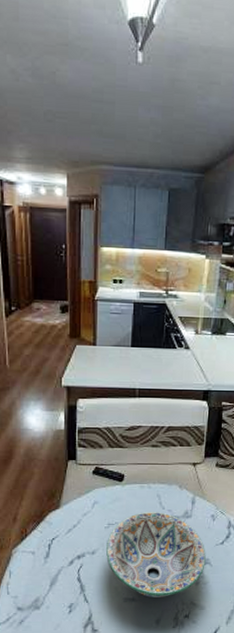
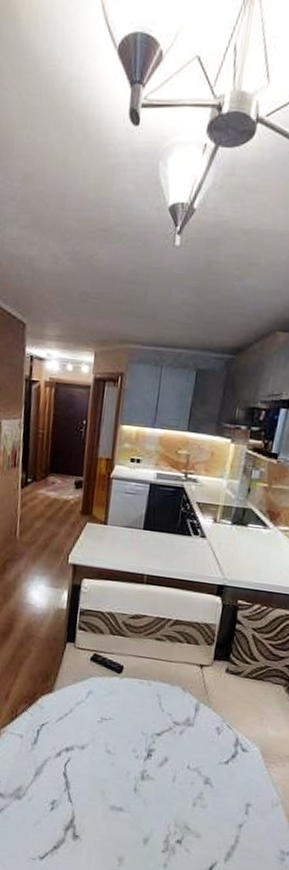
decorative bowl: present [106,512,206,597] -> none [96,711,207,814]

